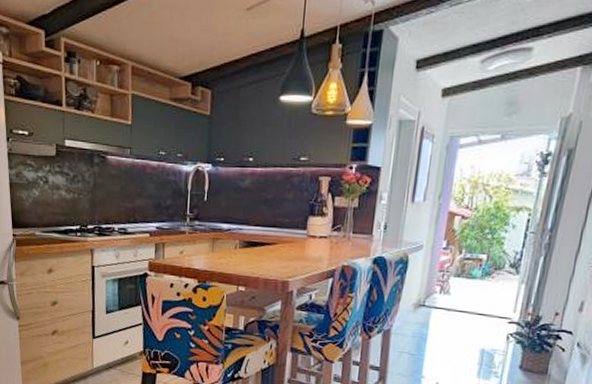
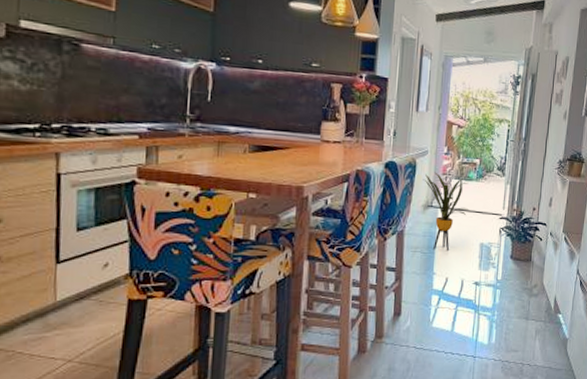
house plant: none [415,268,475,354] -> present [423,172,472,250]

